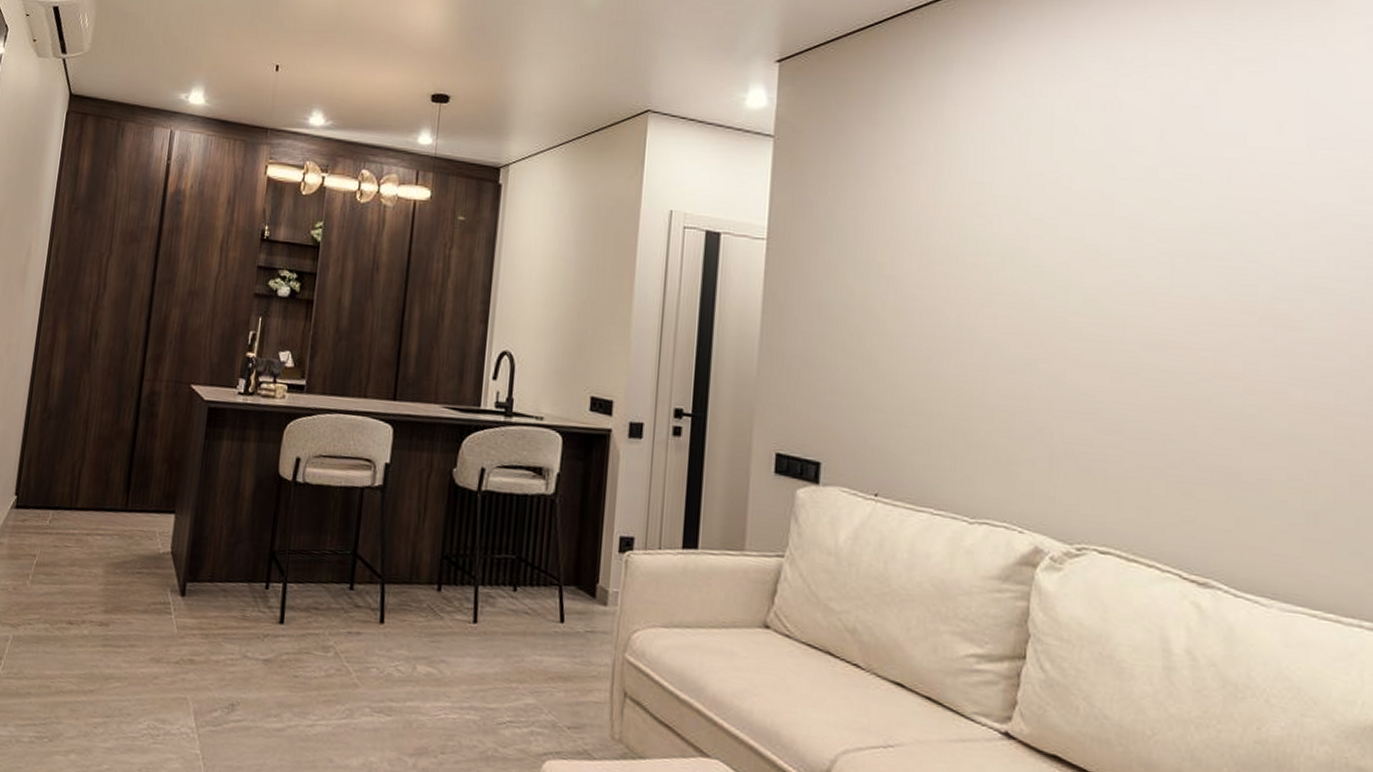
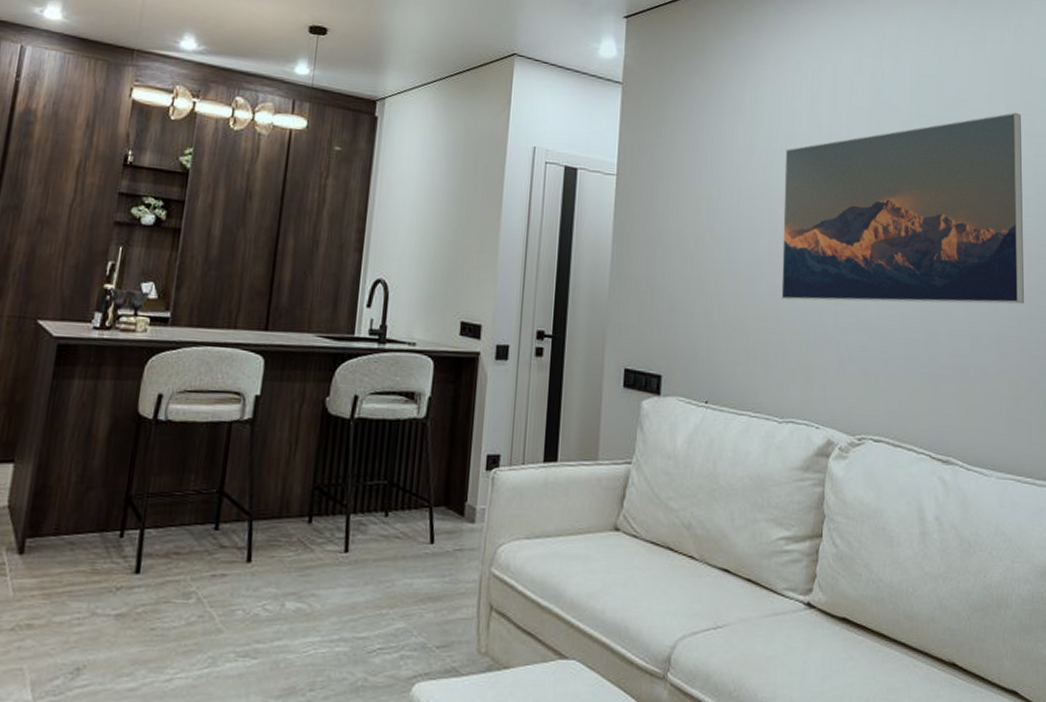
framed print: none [974,147,1330,394] -> present [781,112,1024,304]

